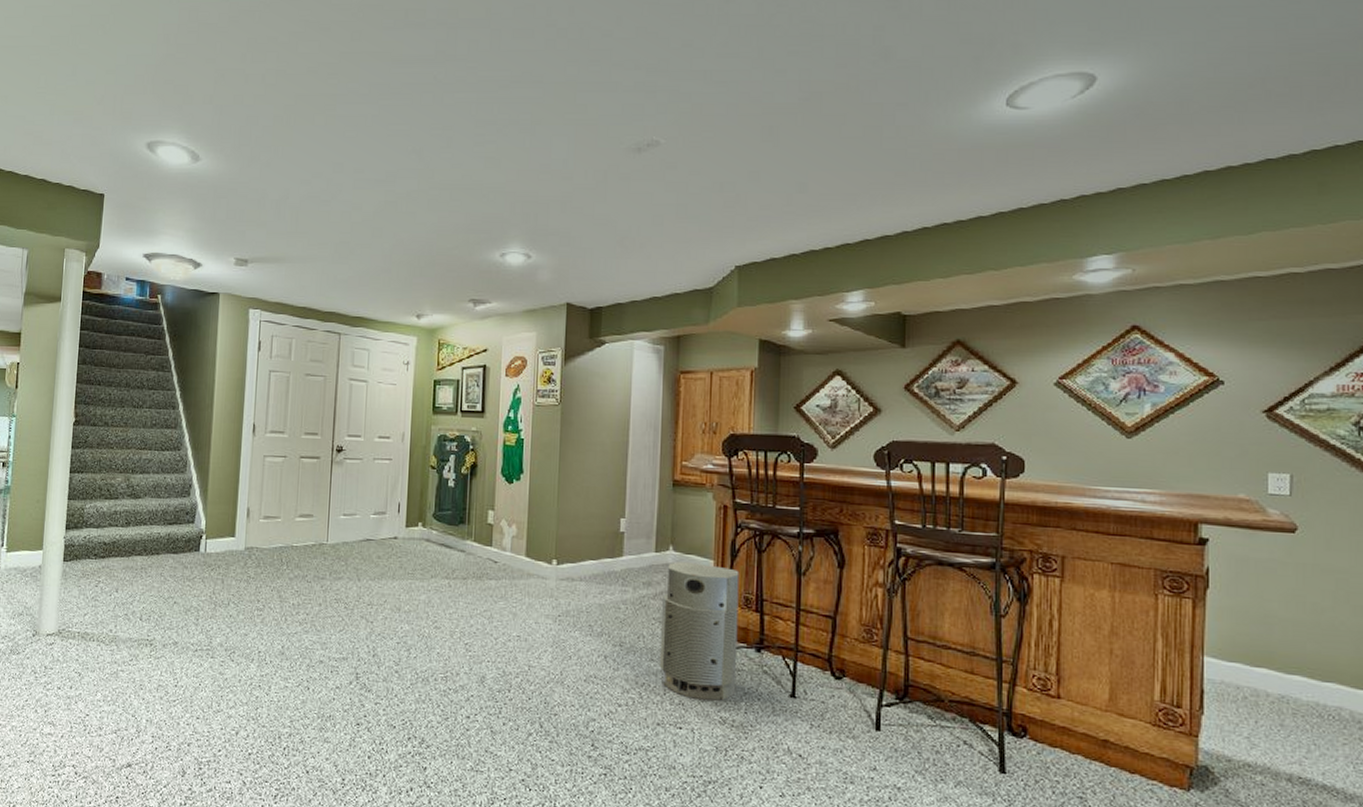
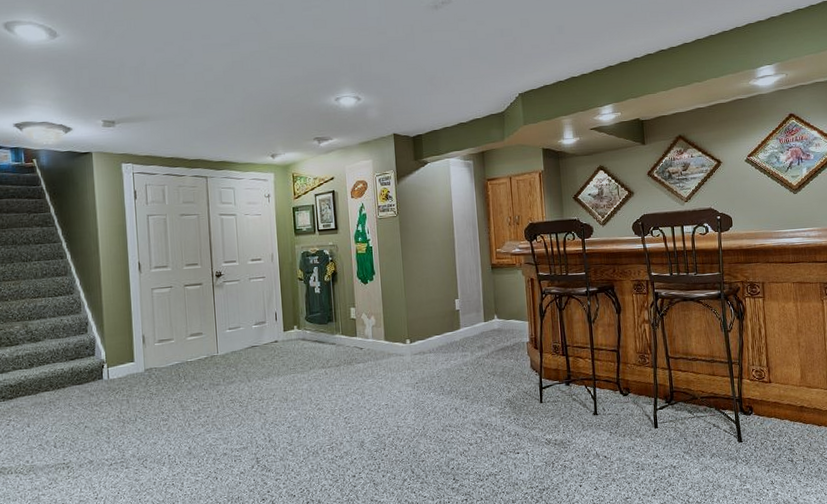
air purifier: present [659,561,740,701] -> none [494,325,555,429]

